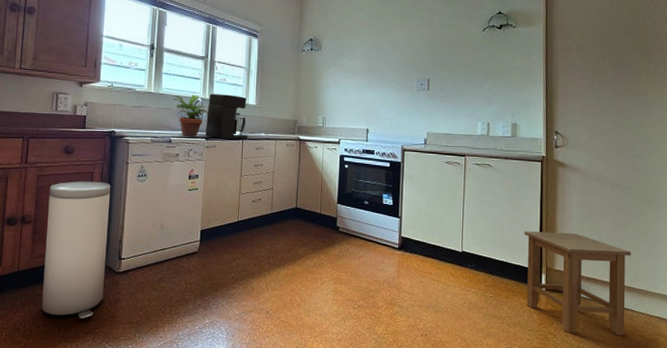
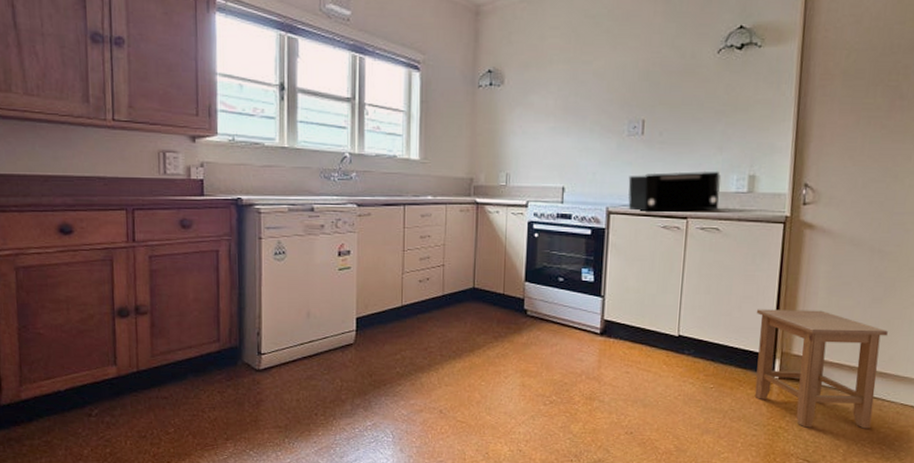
pedal bin: present [41,181,111,320] -> none [166,261,243,425]
potted plant: present [172,95,209,137] -> none [312,149,360,202]
coffee maker: present [205,94,248,141] -> none [356,147,411,206]
microwave: none [418,119,490,152] -> present [628,171,720,213]

